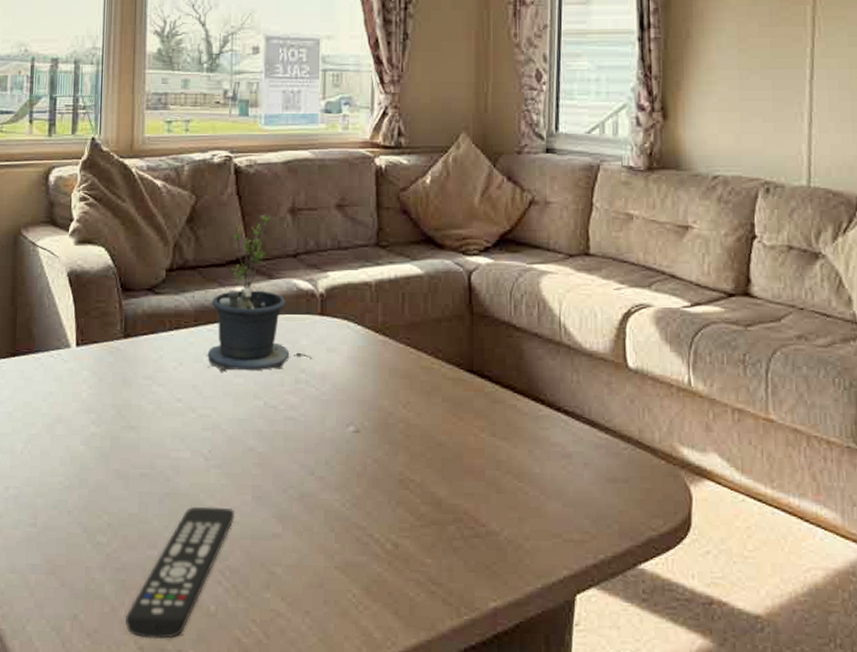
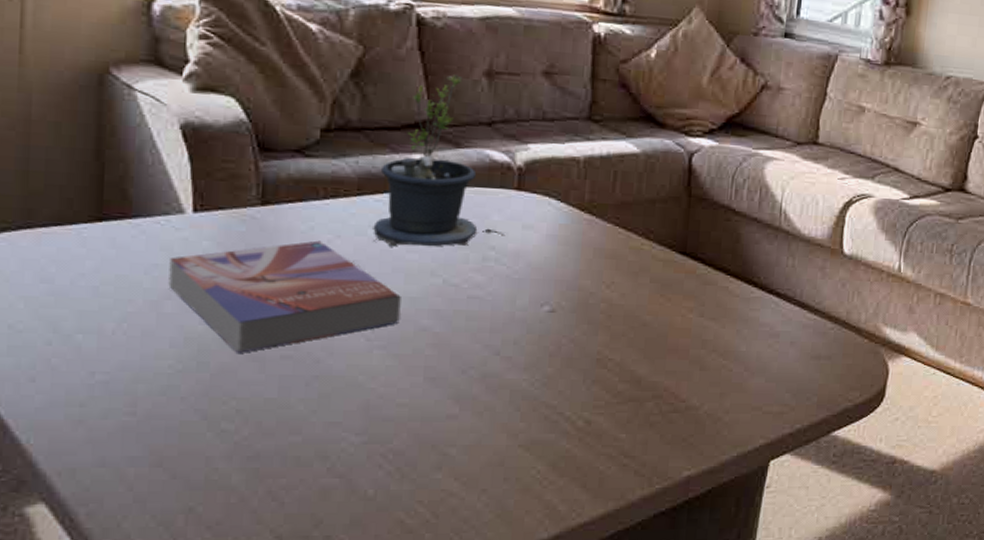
textbook: none [59,368,231,471] -> present [168,240,401,353]
remote control: present [125,506,234,640] -> none [257,389,401,528]

